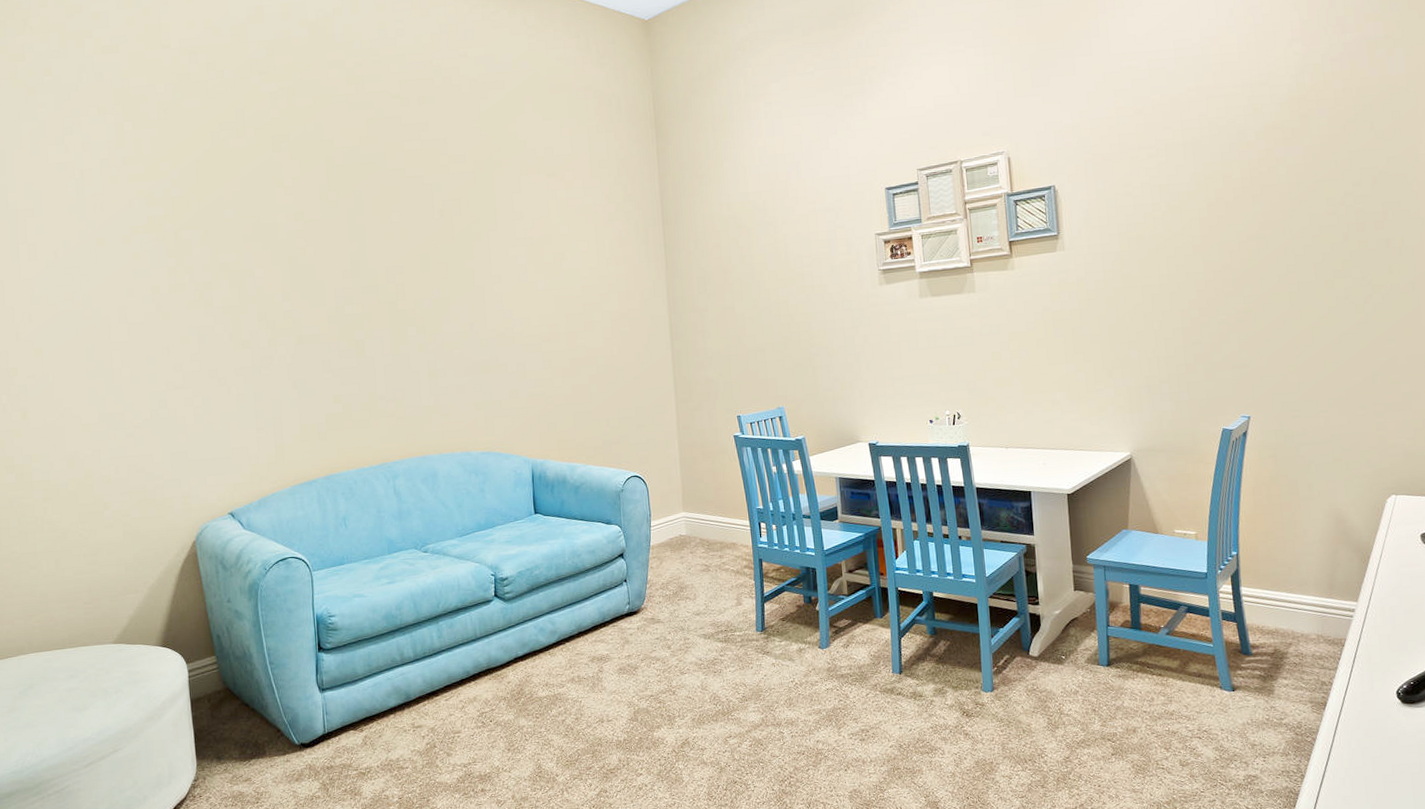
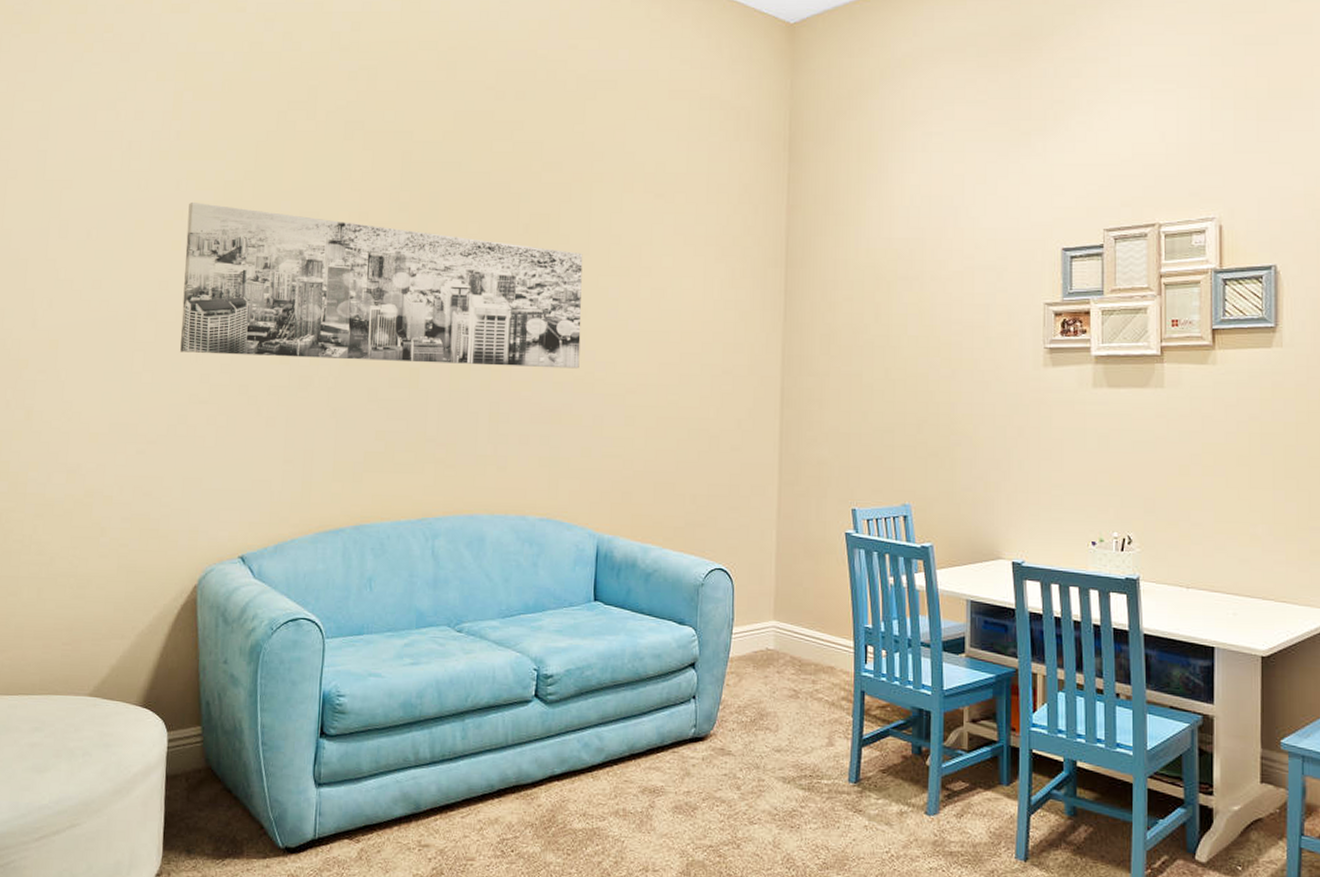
wall art: none [143,217,500,348] -> present [180,201,583,369]

